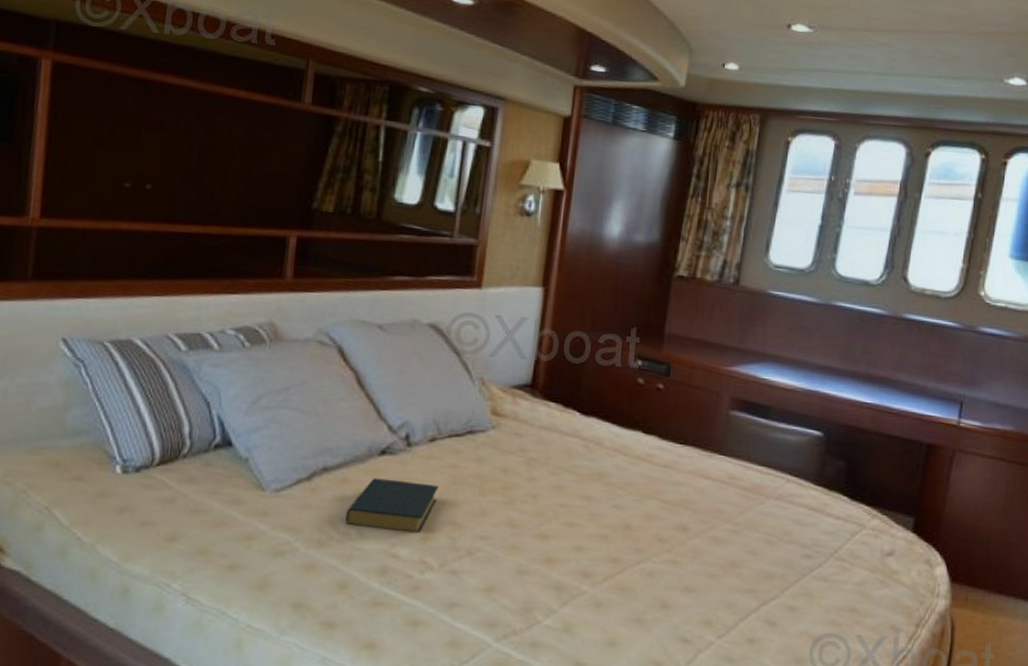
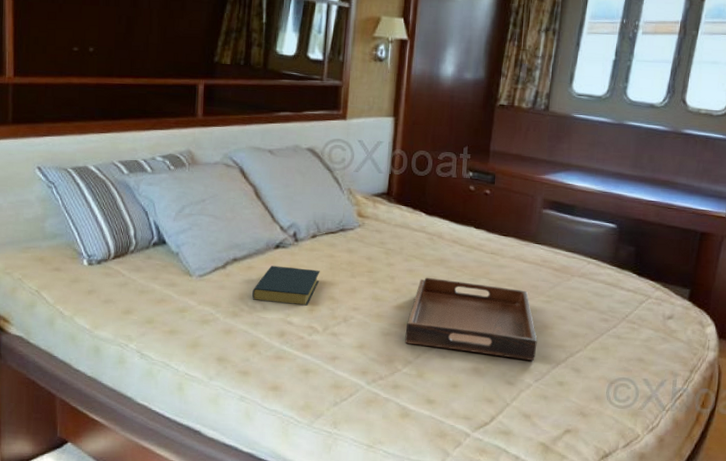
serving tray: none [548,496,721,610] -> present [405,277,537,361]

